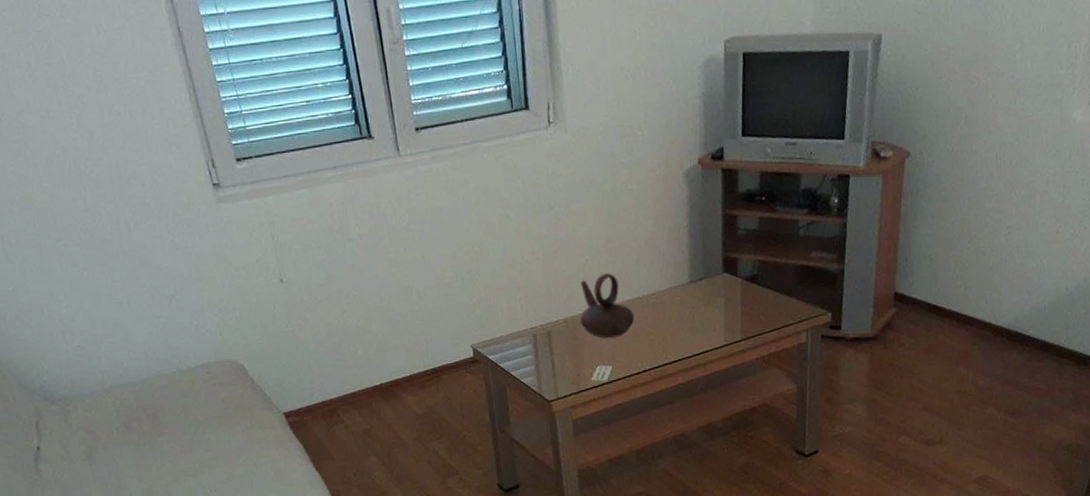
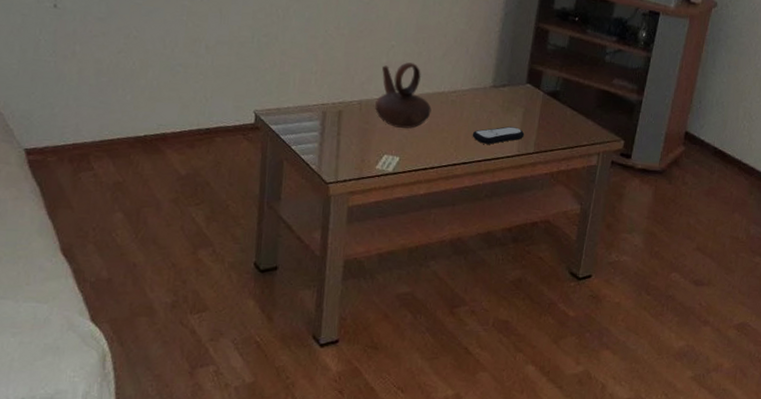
remote control: none [677,318,729,340] -> present [472,126,525,145]

